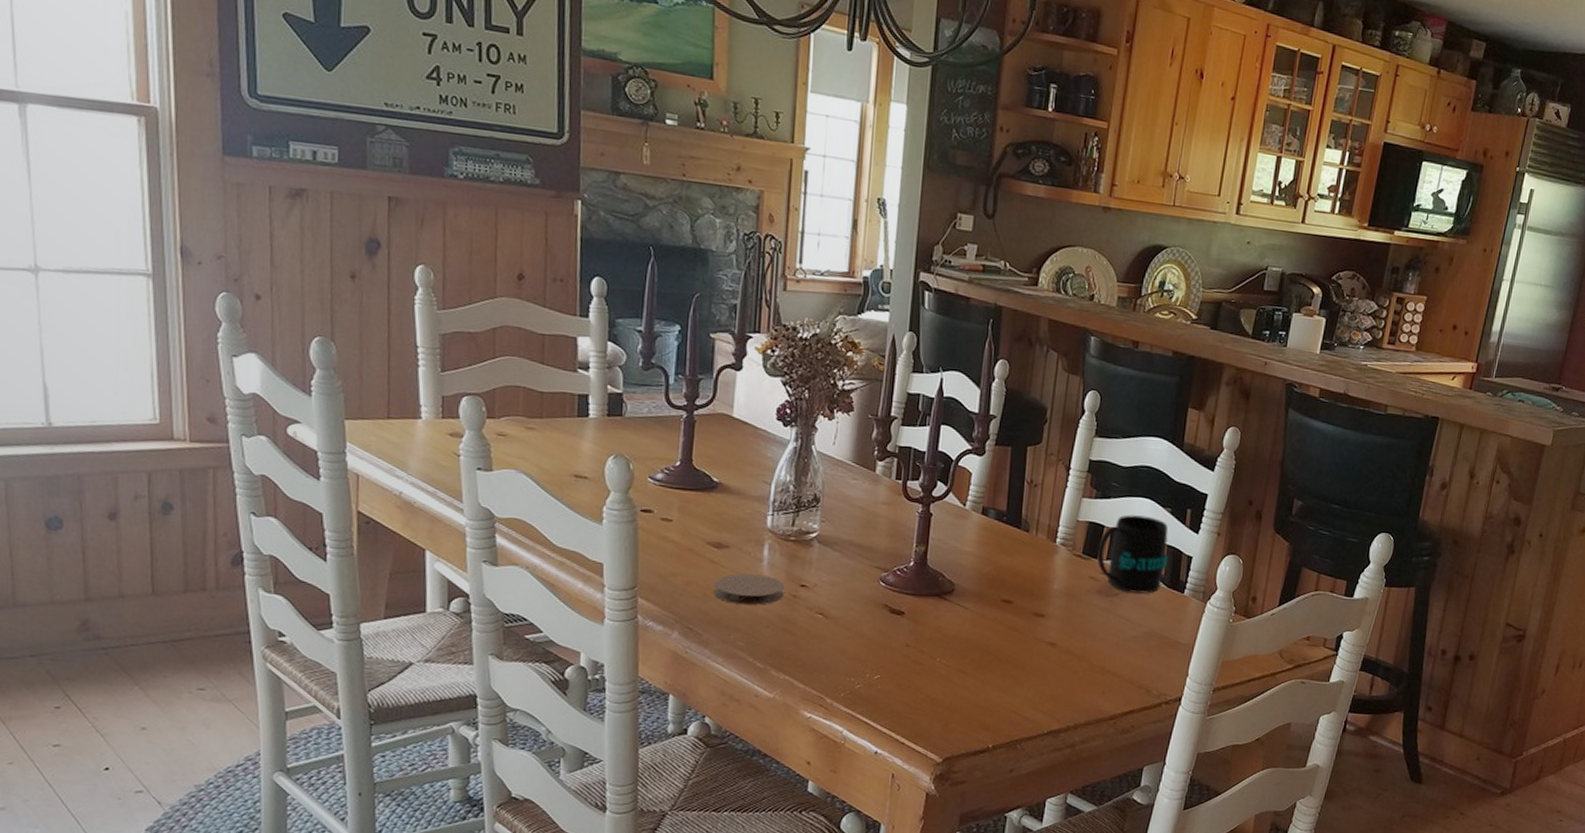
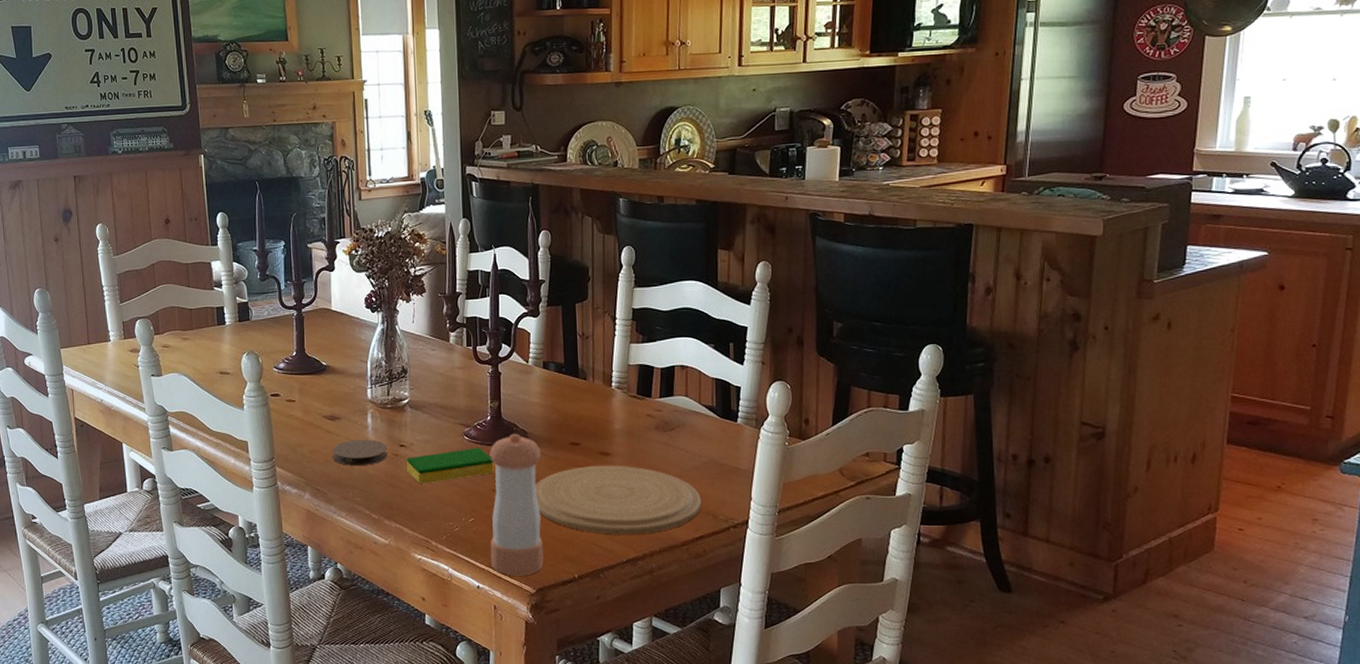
dish sponge: none [806,595,913,632] -> present [407,447,495,484]
pepper shaker: none [893,583,968,743] -> present [489,433,544,576]
plate: none [954,627,1136,705] -> present [534,465,701,535]
mug: present [1097,515,1169,594] -> none [650,354,718,426]

